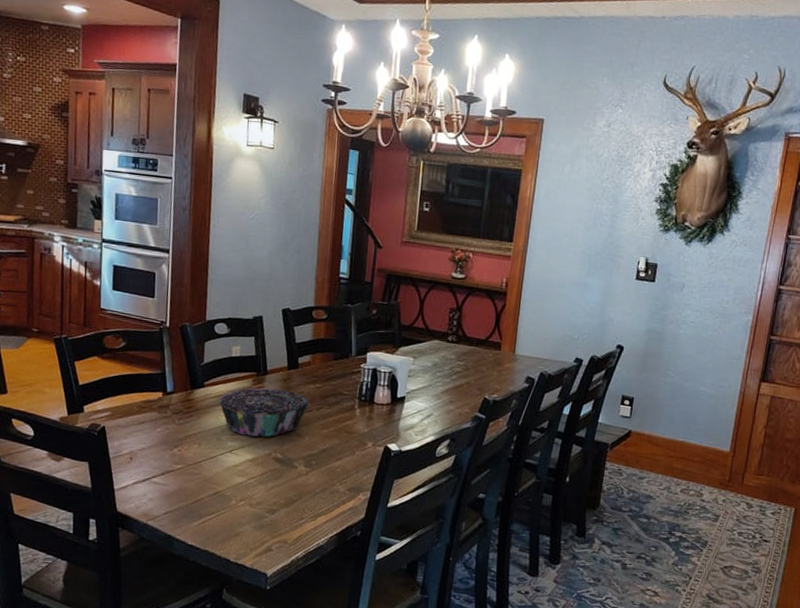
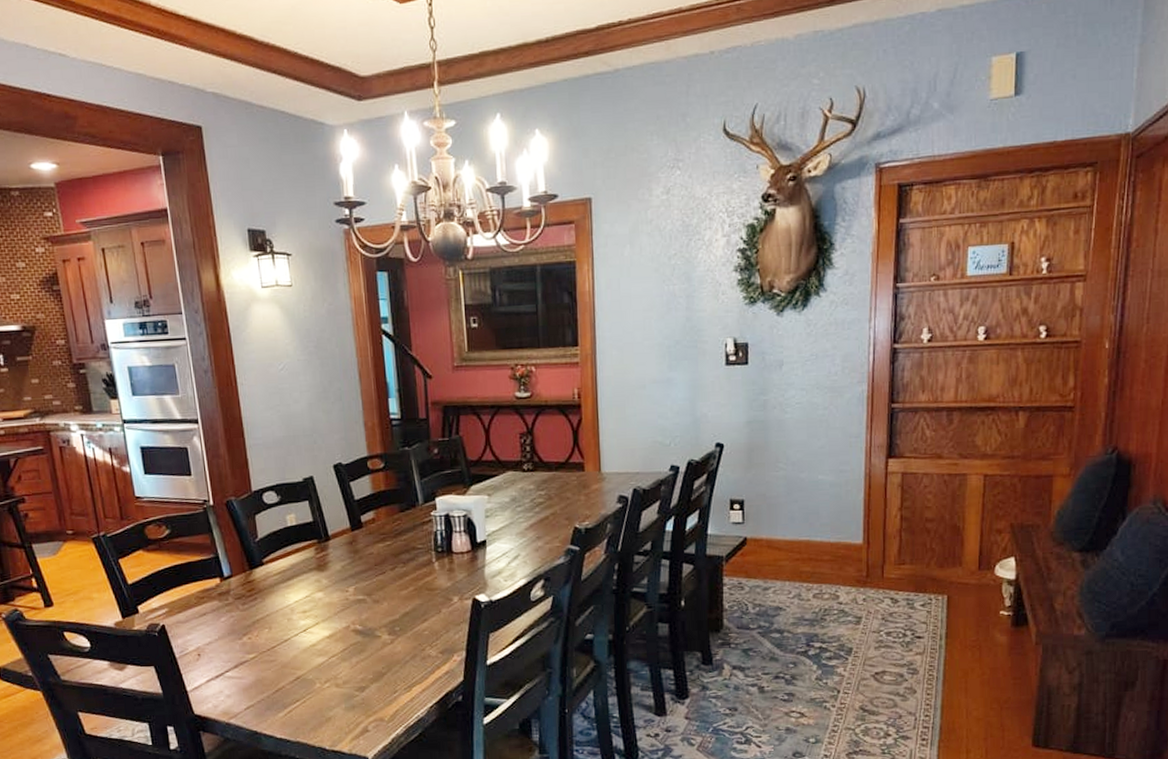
decorative bowl: present [219,388,310,438] -> none [282,554,382,612]

